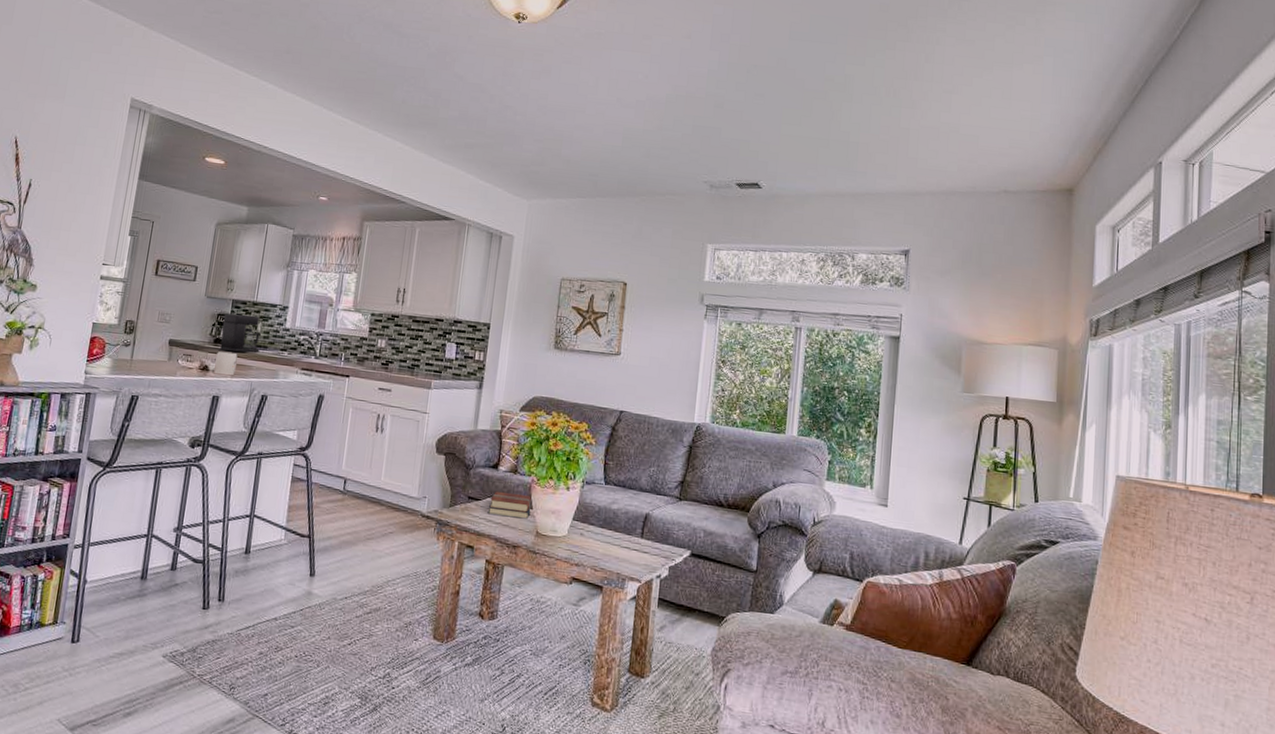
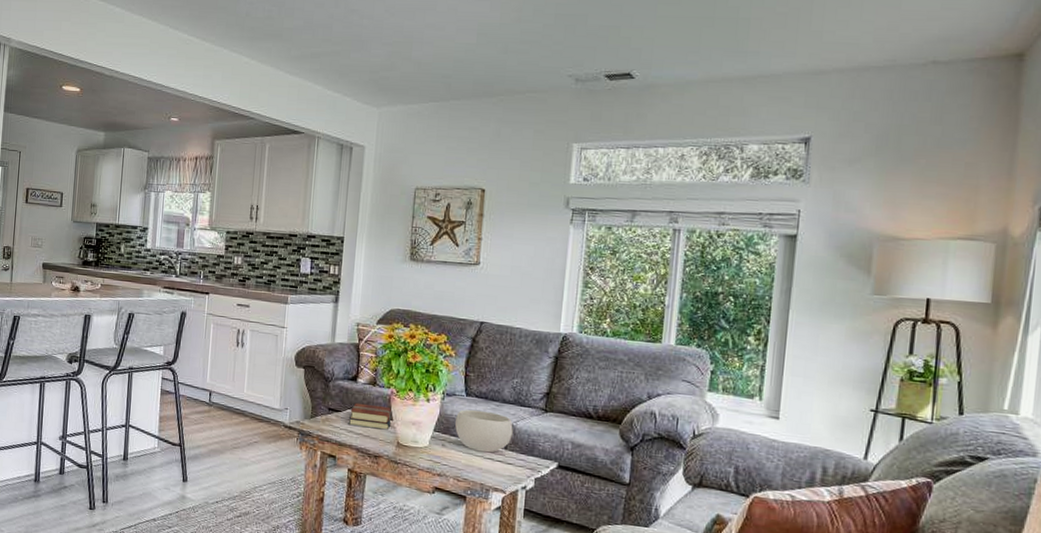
mug: present [214,352,238,376] -> none [84,273,105,296]
coffee maker: present [220,313,260,354] -> none [88,236,124,274]
bowl: none [593,498,649,542] -> present [455,409,513,453]

